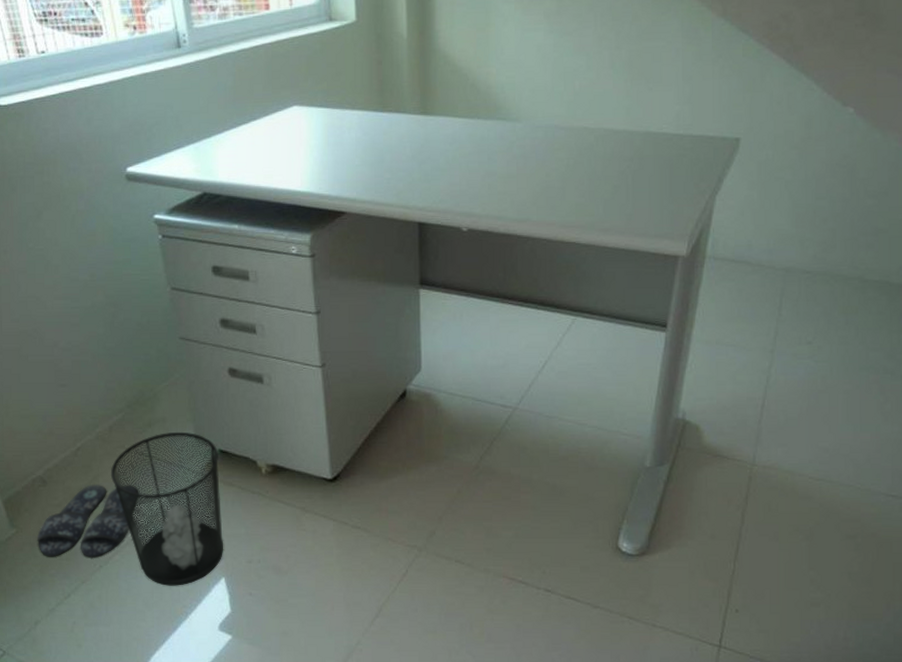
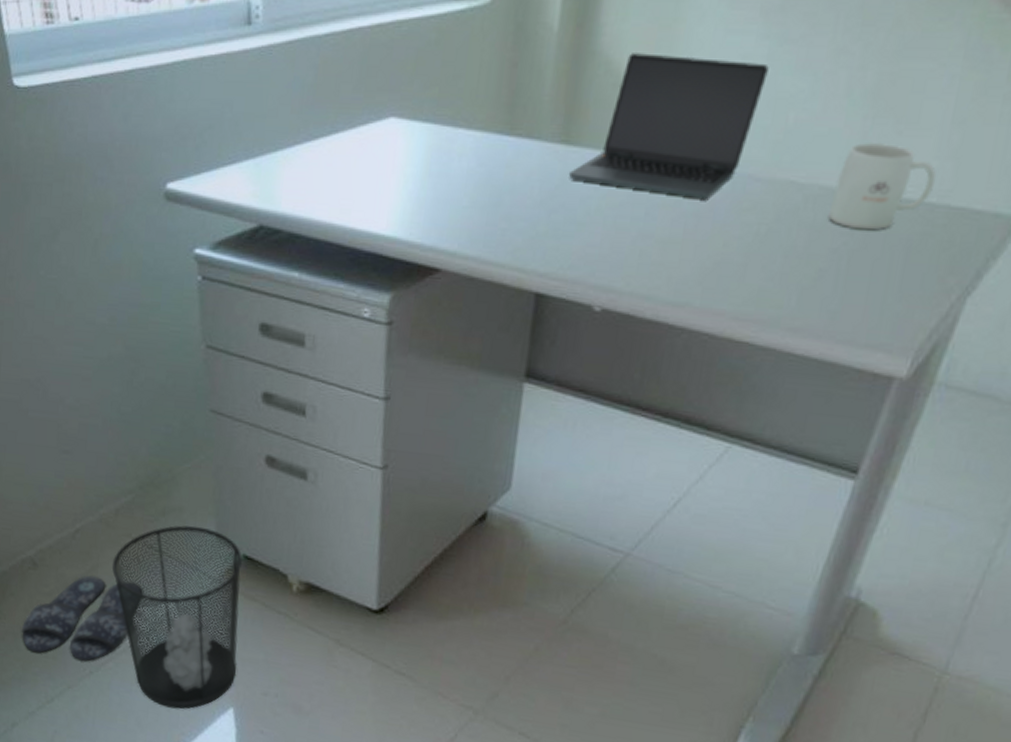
laptop: none [430,48,556,145] -> present [569,53,769,199]
mug: none [613,96,680,156] -> present [828,141,936,230]

